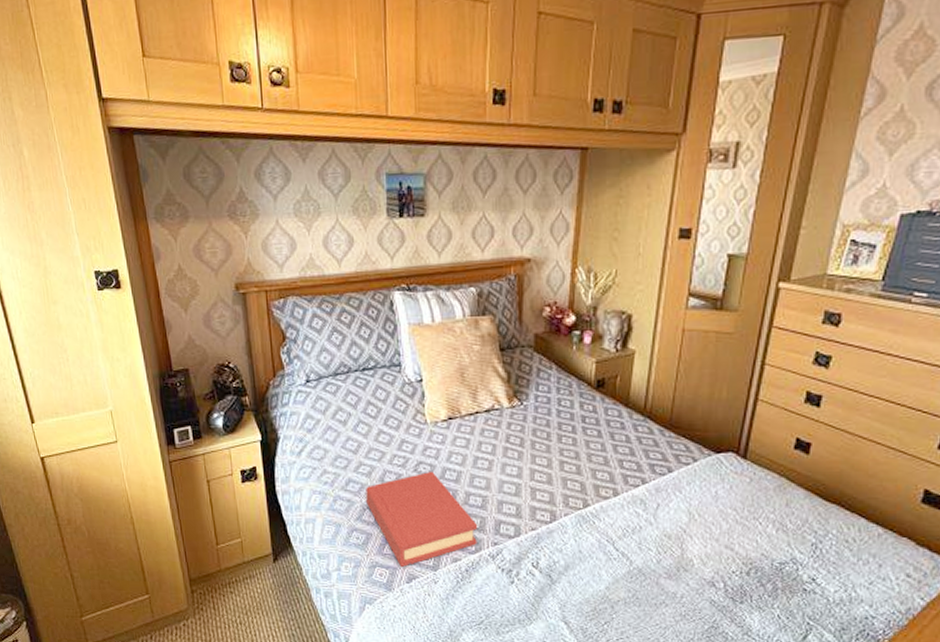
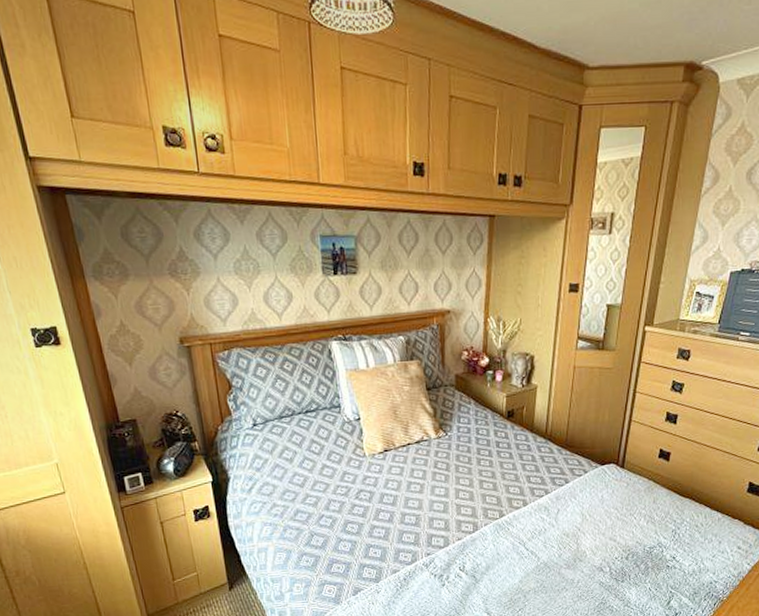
hardback book: present [366,471,478,567] -> none [313,497,413,582]

